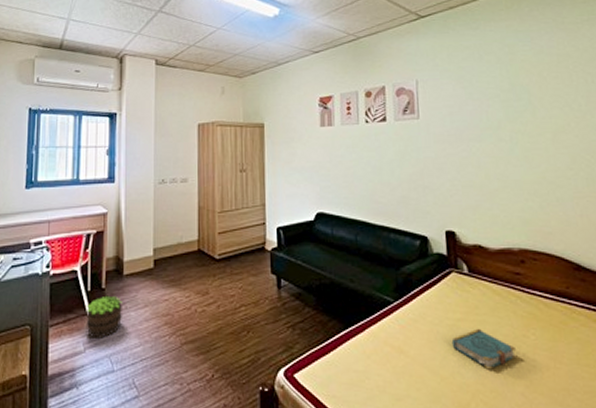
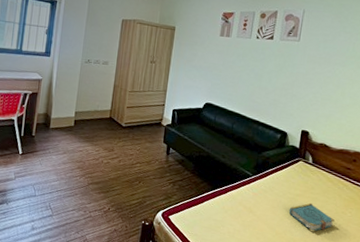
potted plant: present [86,295,122,339] -> none [17,141,47,172]

